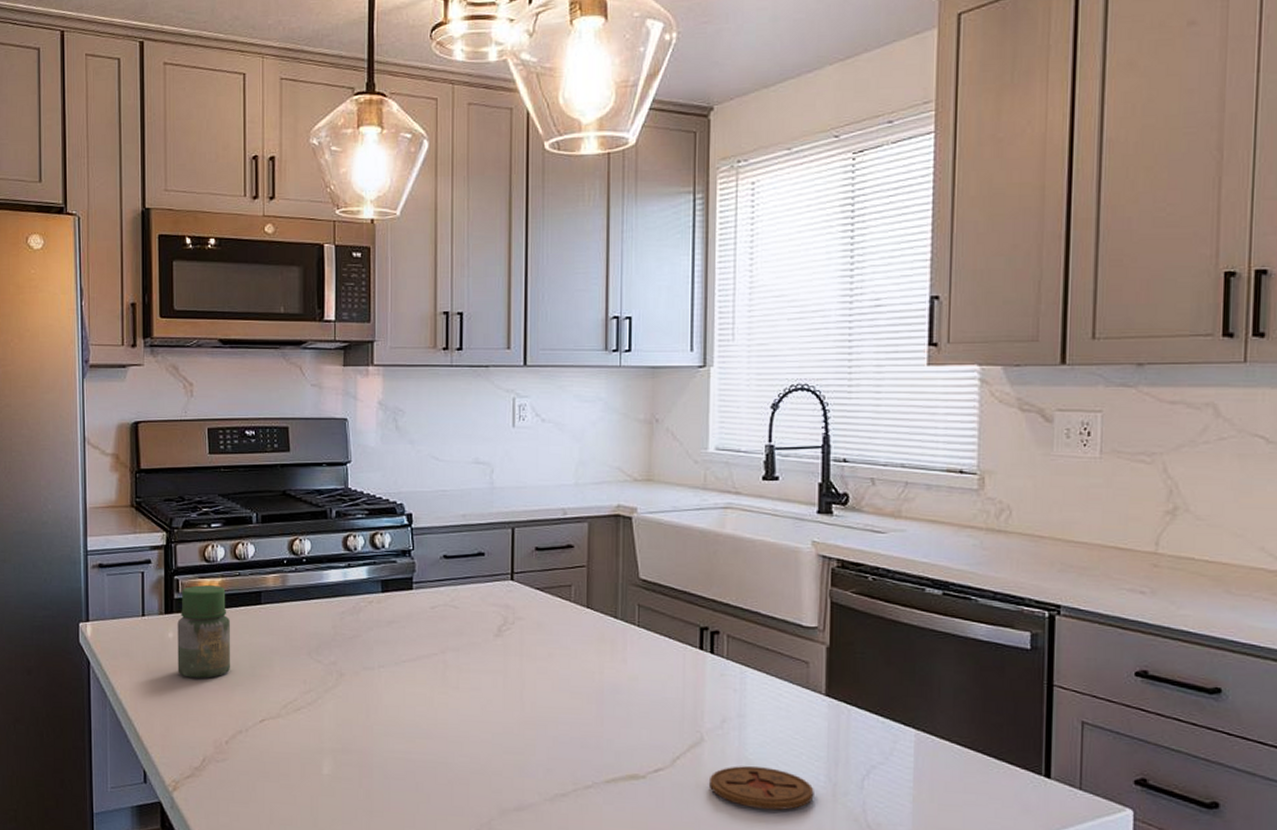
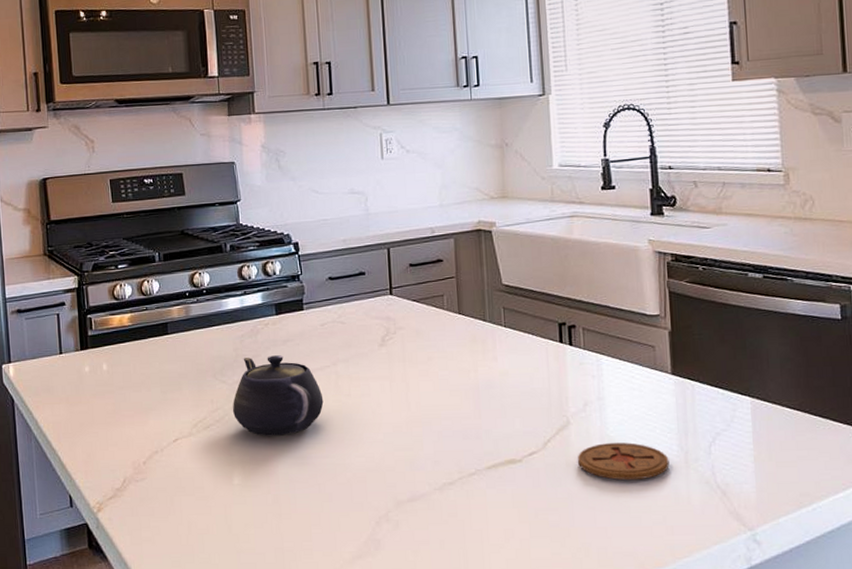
jar: present [177,585,231,678] -> none [92,321,144,407]
teapot: none [326,637,428,726] -> present [232,355,324,436]

